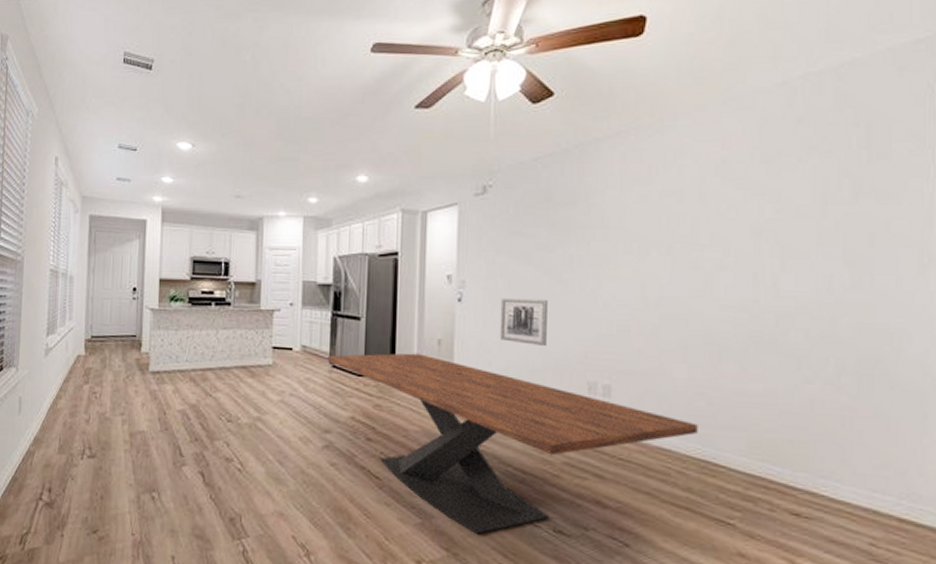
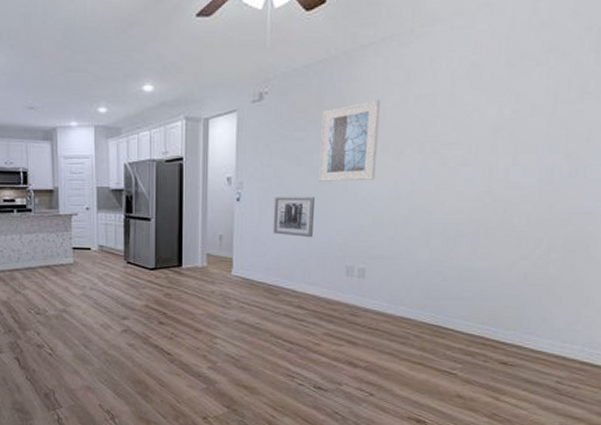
dining table: present [328,353,698,534] -> none [123,248,434,394]
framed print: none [551,195,619,284] -> present [318,99,380,181]

